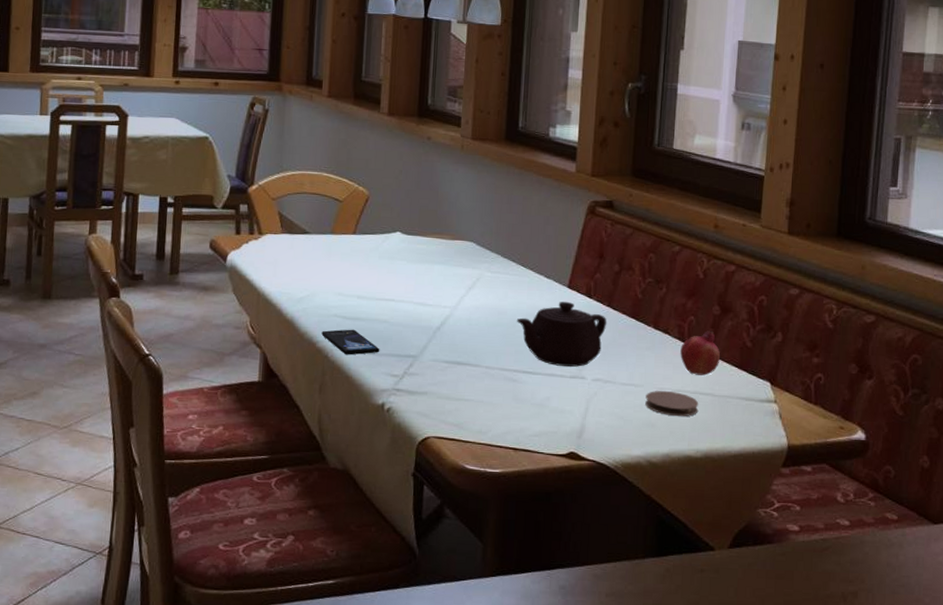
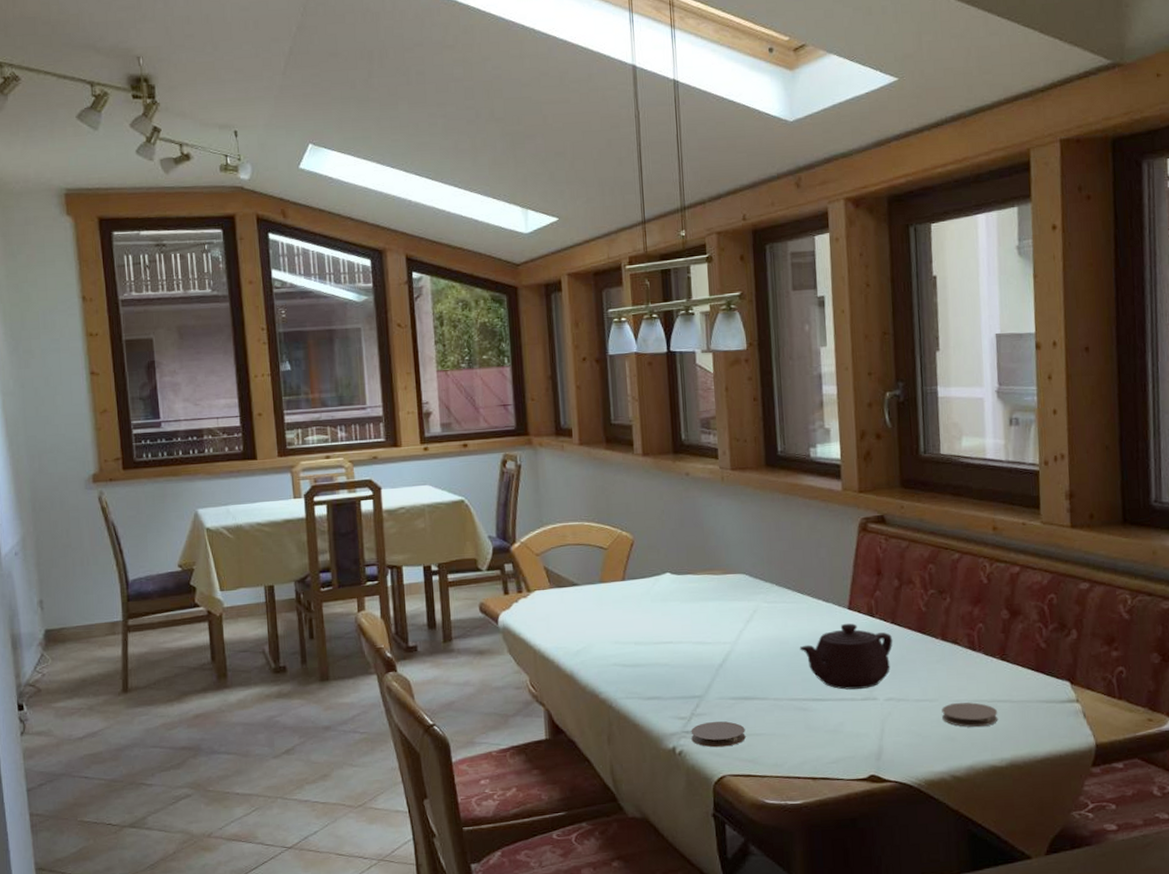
smartphone: present [321,329,380,355] -> none [603,676,664,703]
coaster: none [401,382,455,409] -> present [691,721,746,748]
fruit: present [680,331,721,376] -> none [972,636,1015,683]

